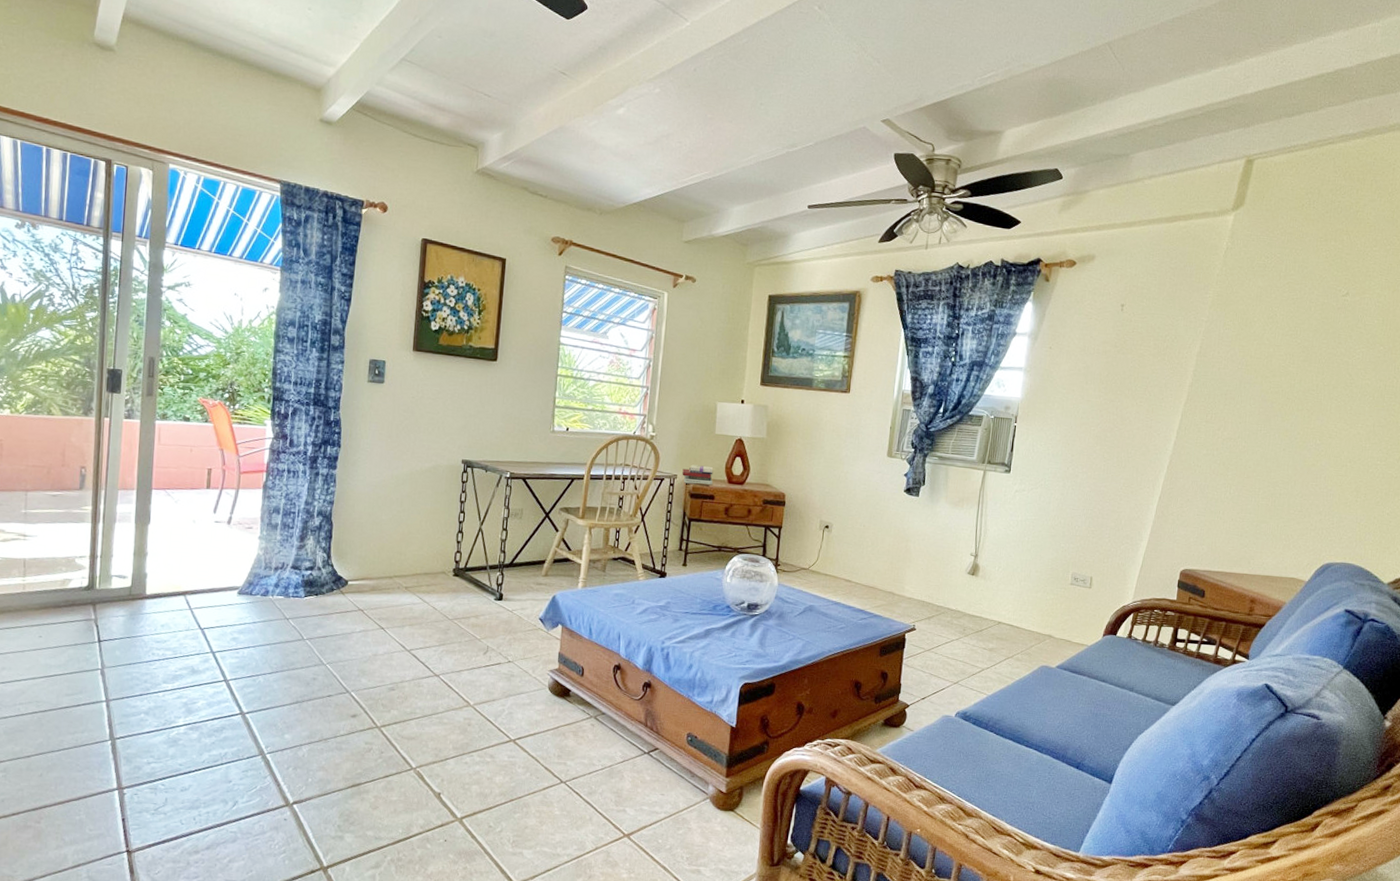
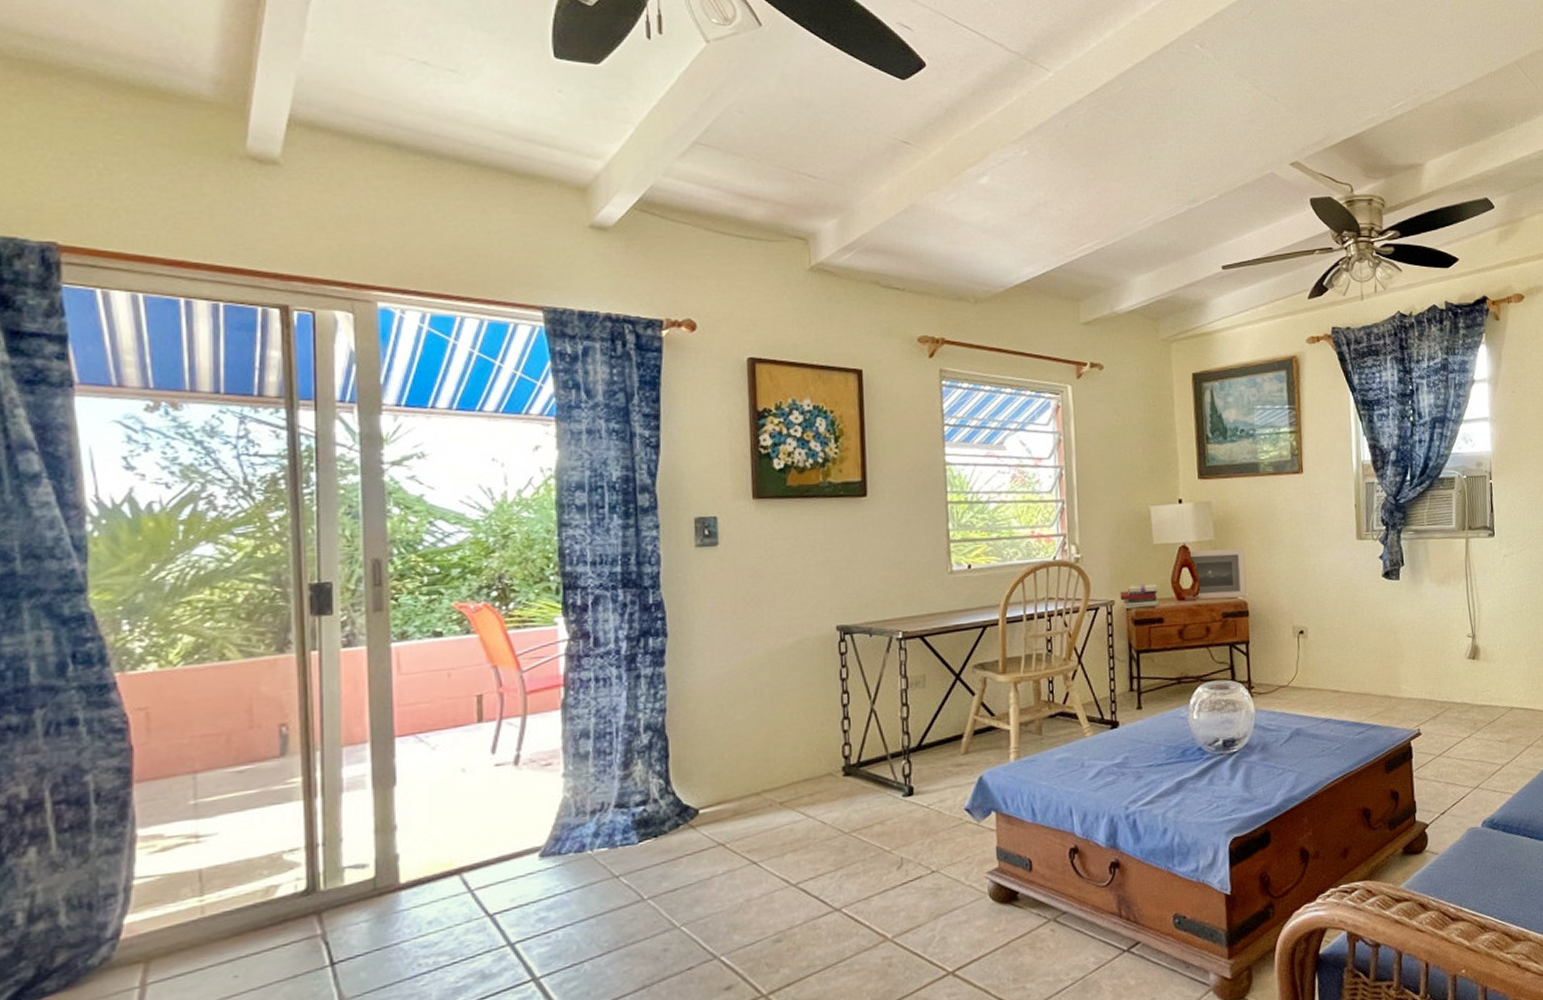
picture frame: none [734,443,790,491] -> present [1185,548,1246,601]

